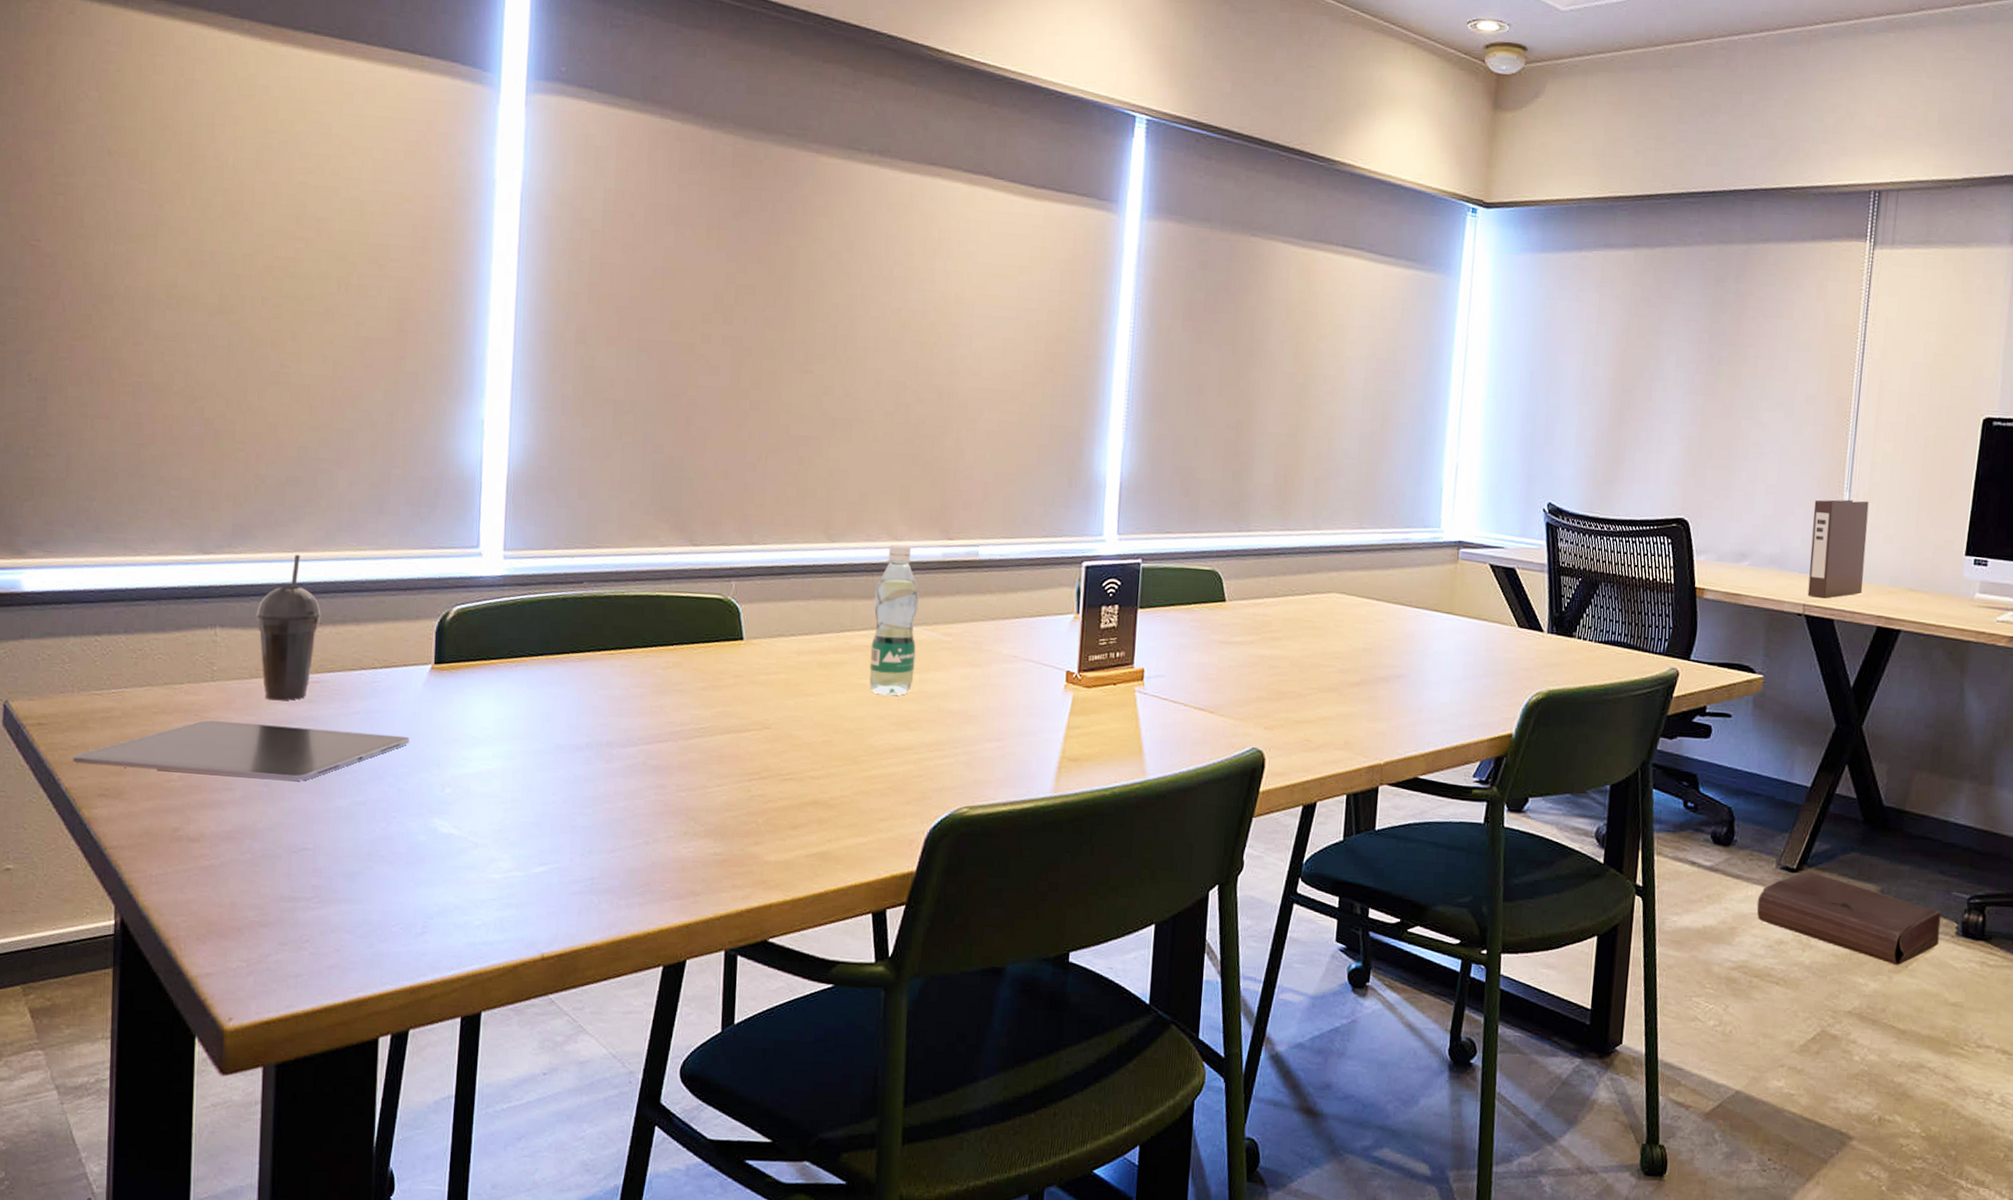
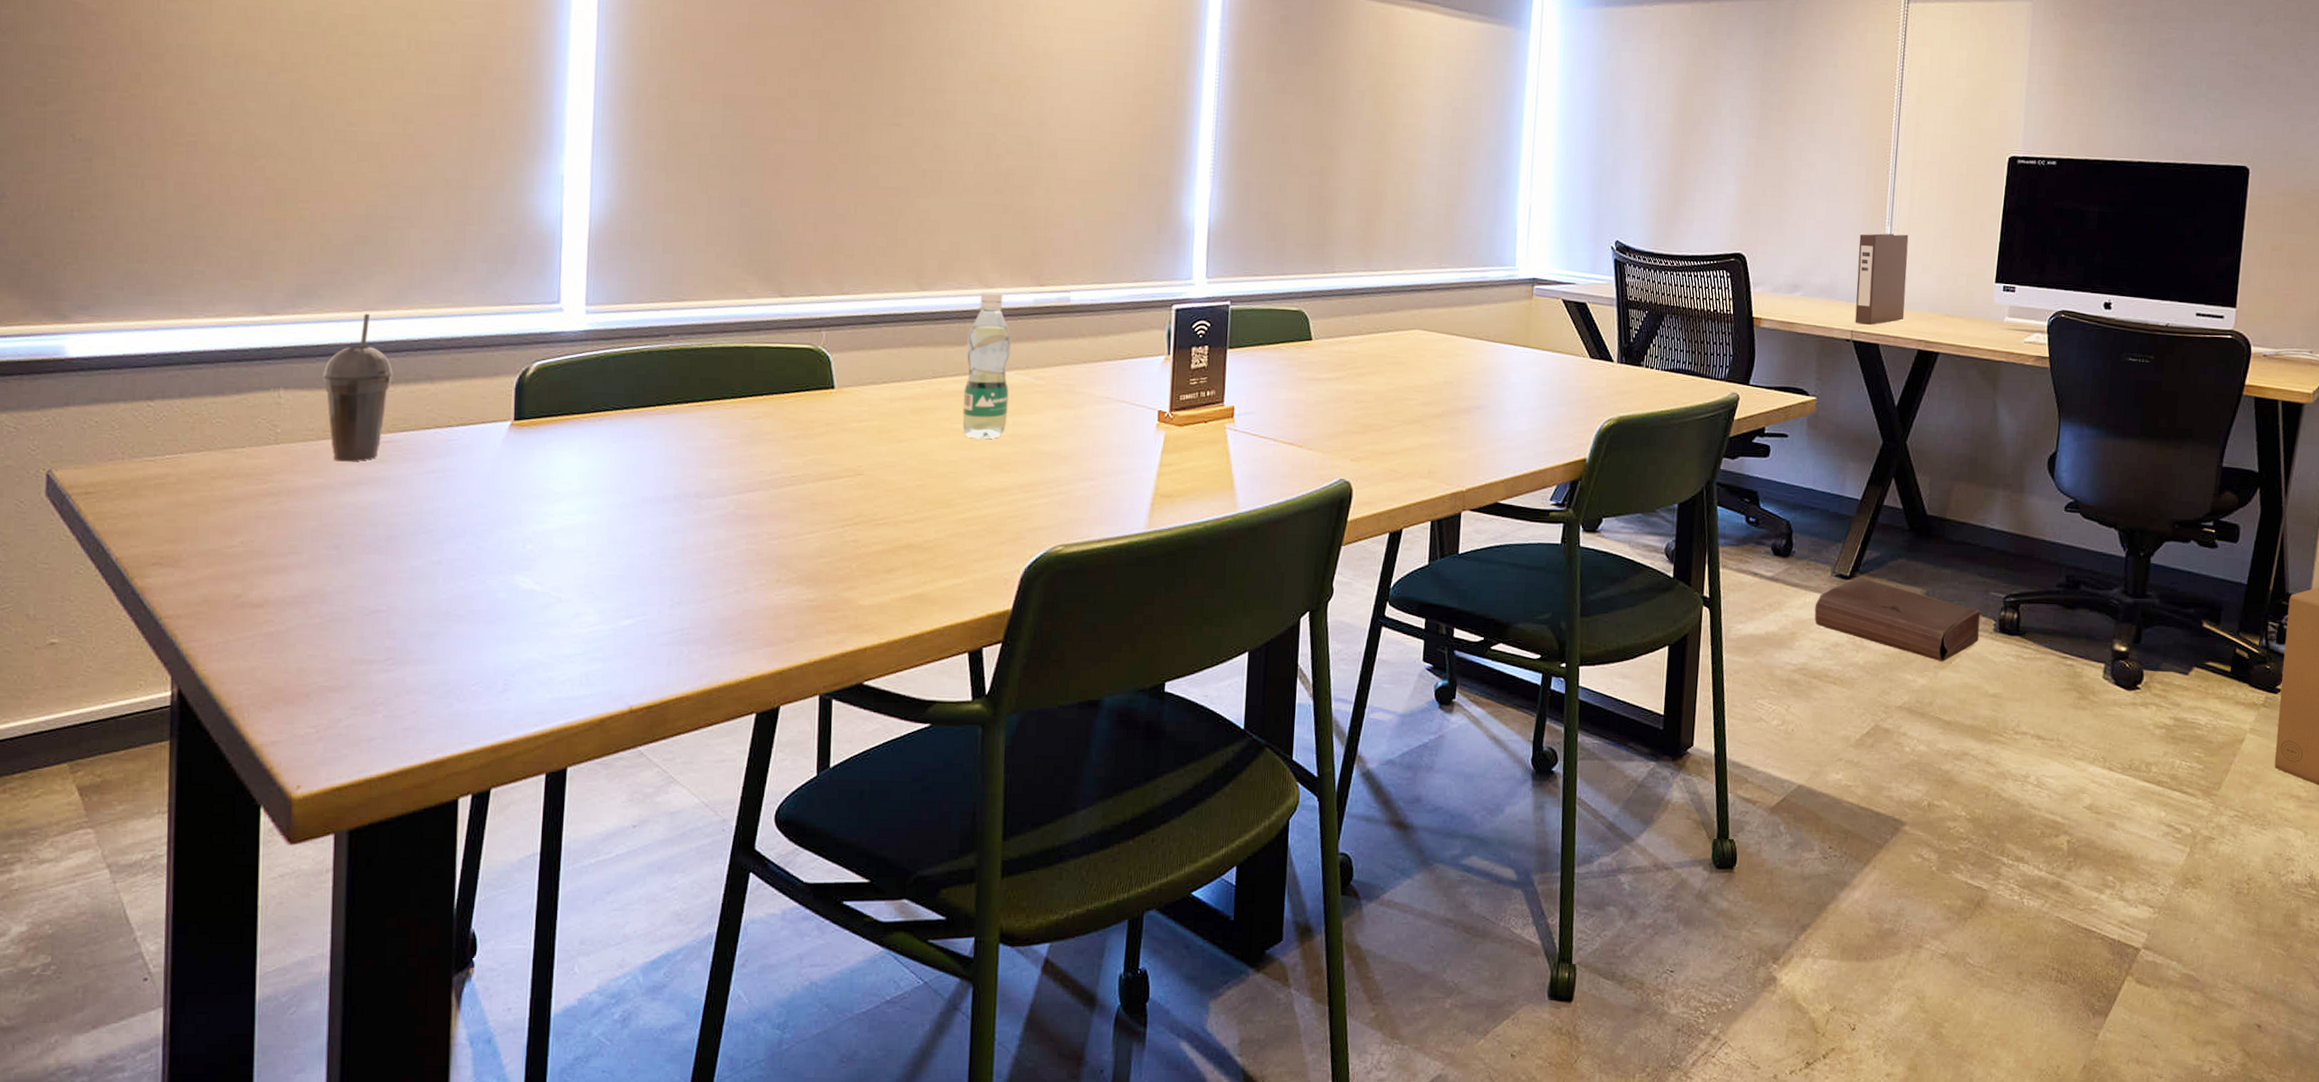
tablet: present [72,720,410,782] -> none [123,484,489,543]

